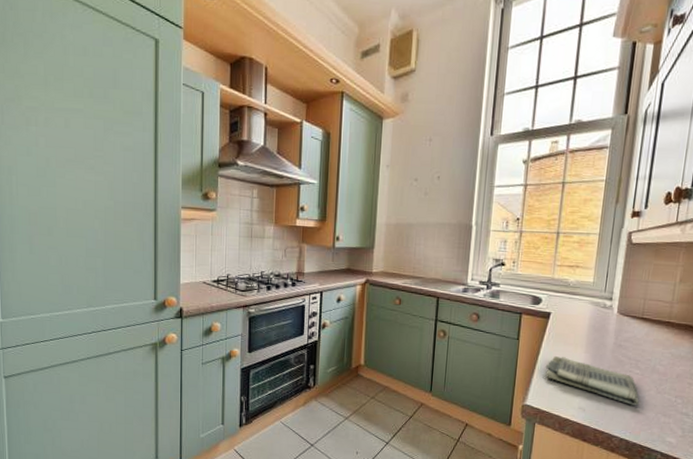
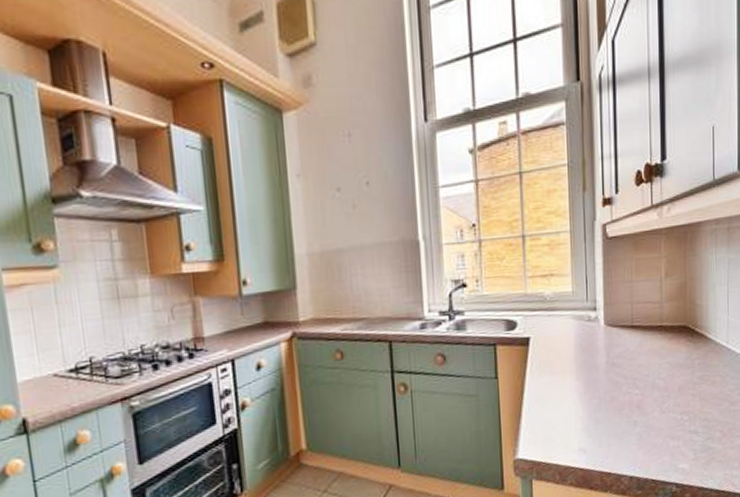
dish towel: present [545,356,640,406] -> none [533,390,645,434]

